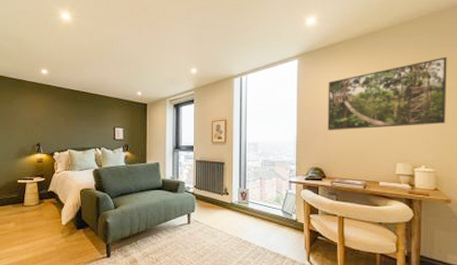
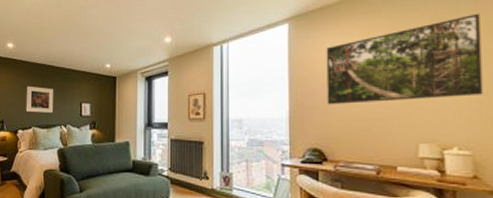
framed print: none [61,111,89,136] -> present [26,86,54,113]

